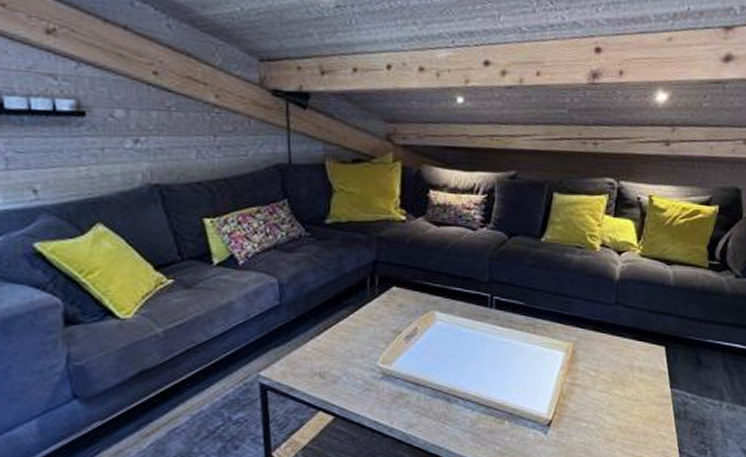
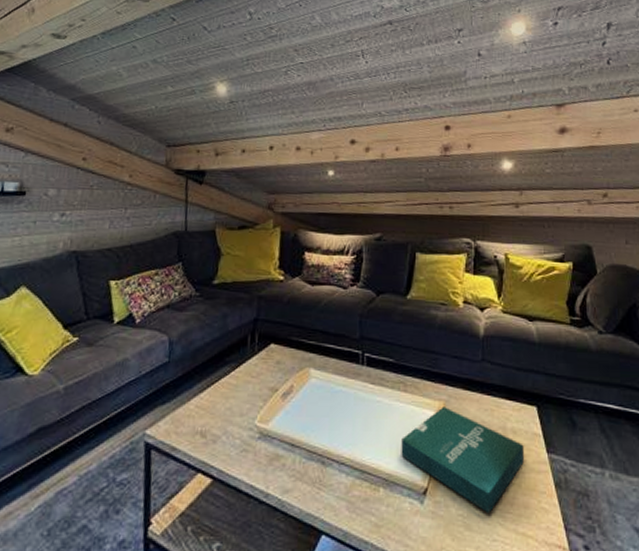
pizza box: none [527,347,649,441] -> present [401,407,524,514]

